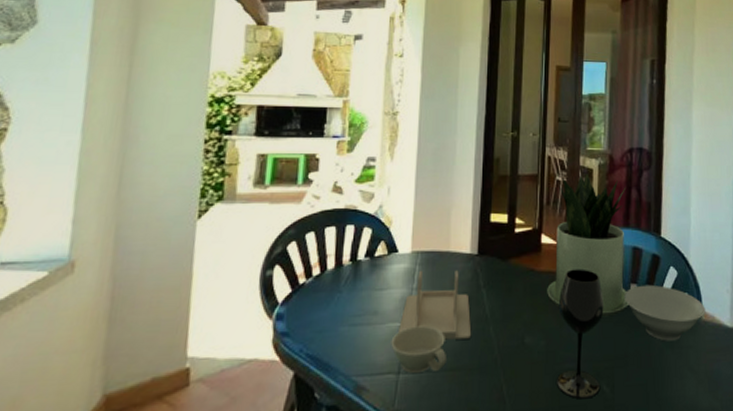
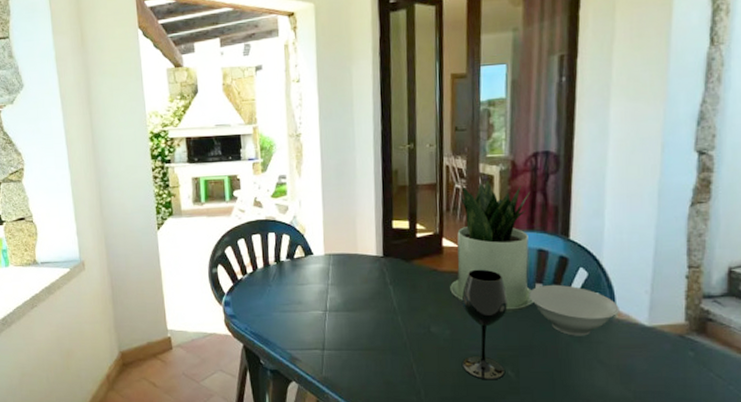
cup: present [390,325,448,373] -> none [314,314,363,350]
napkin holder: present [399,270,472,340] -> none [320,269,383,326]

